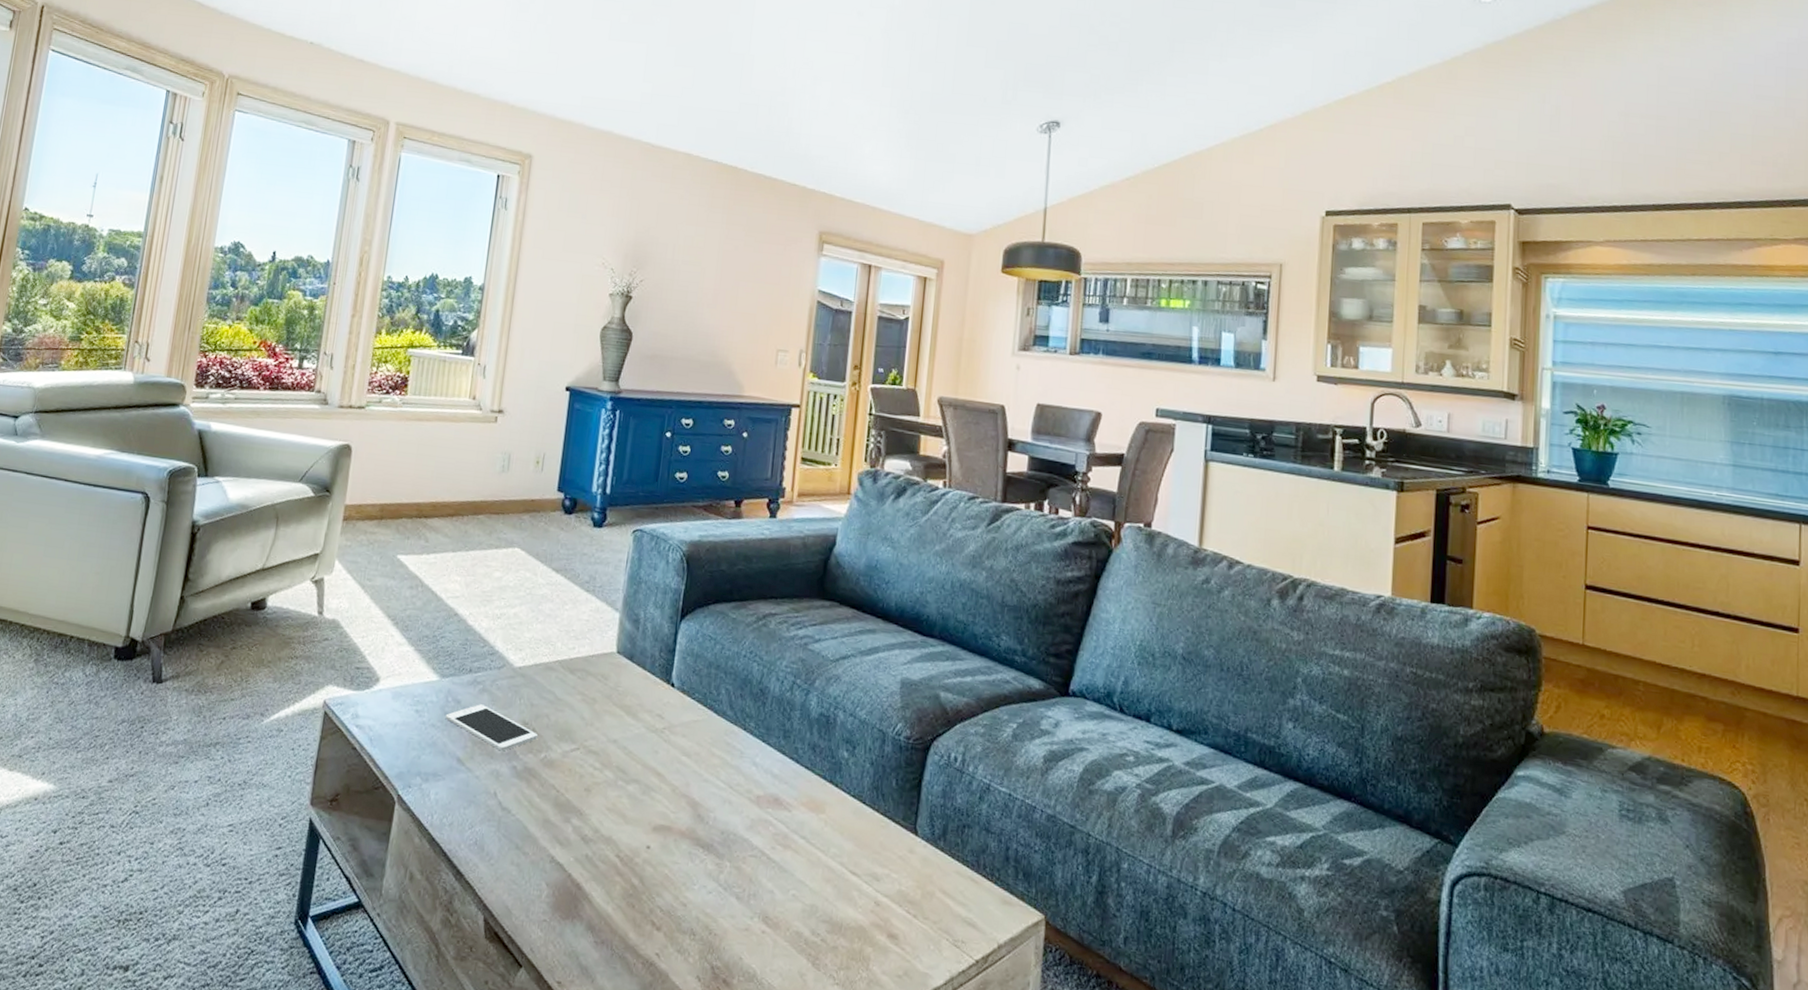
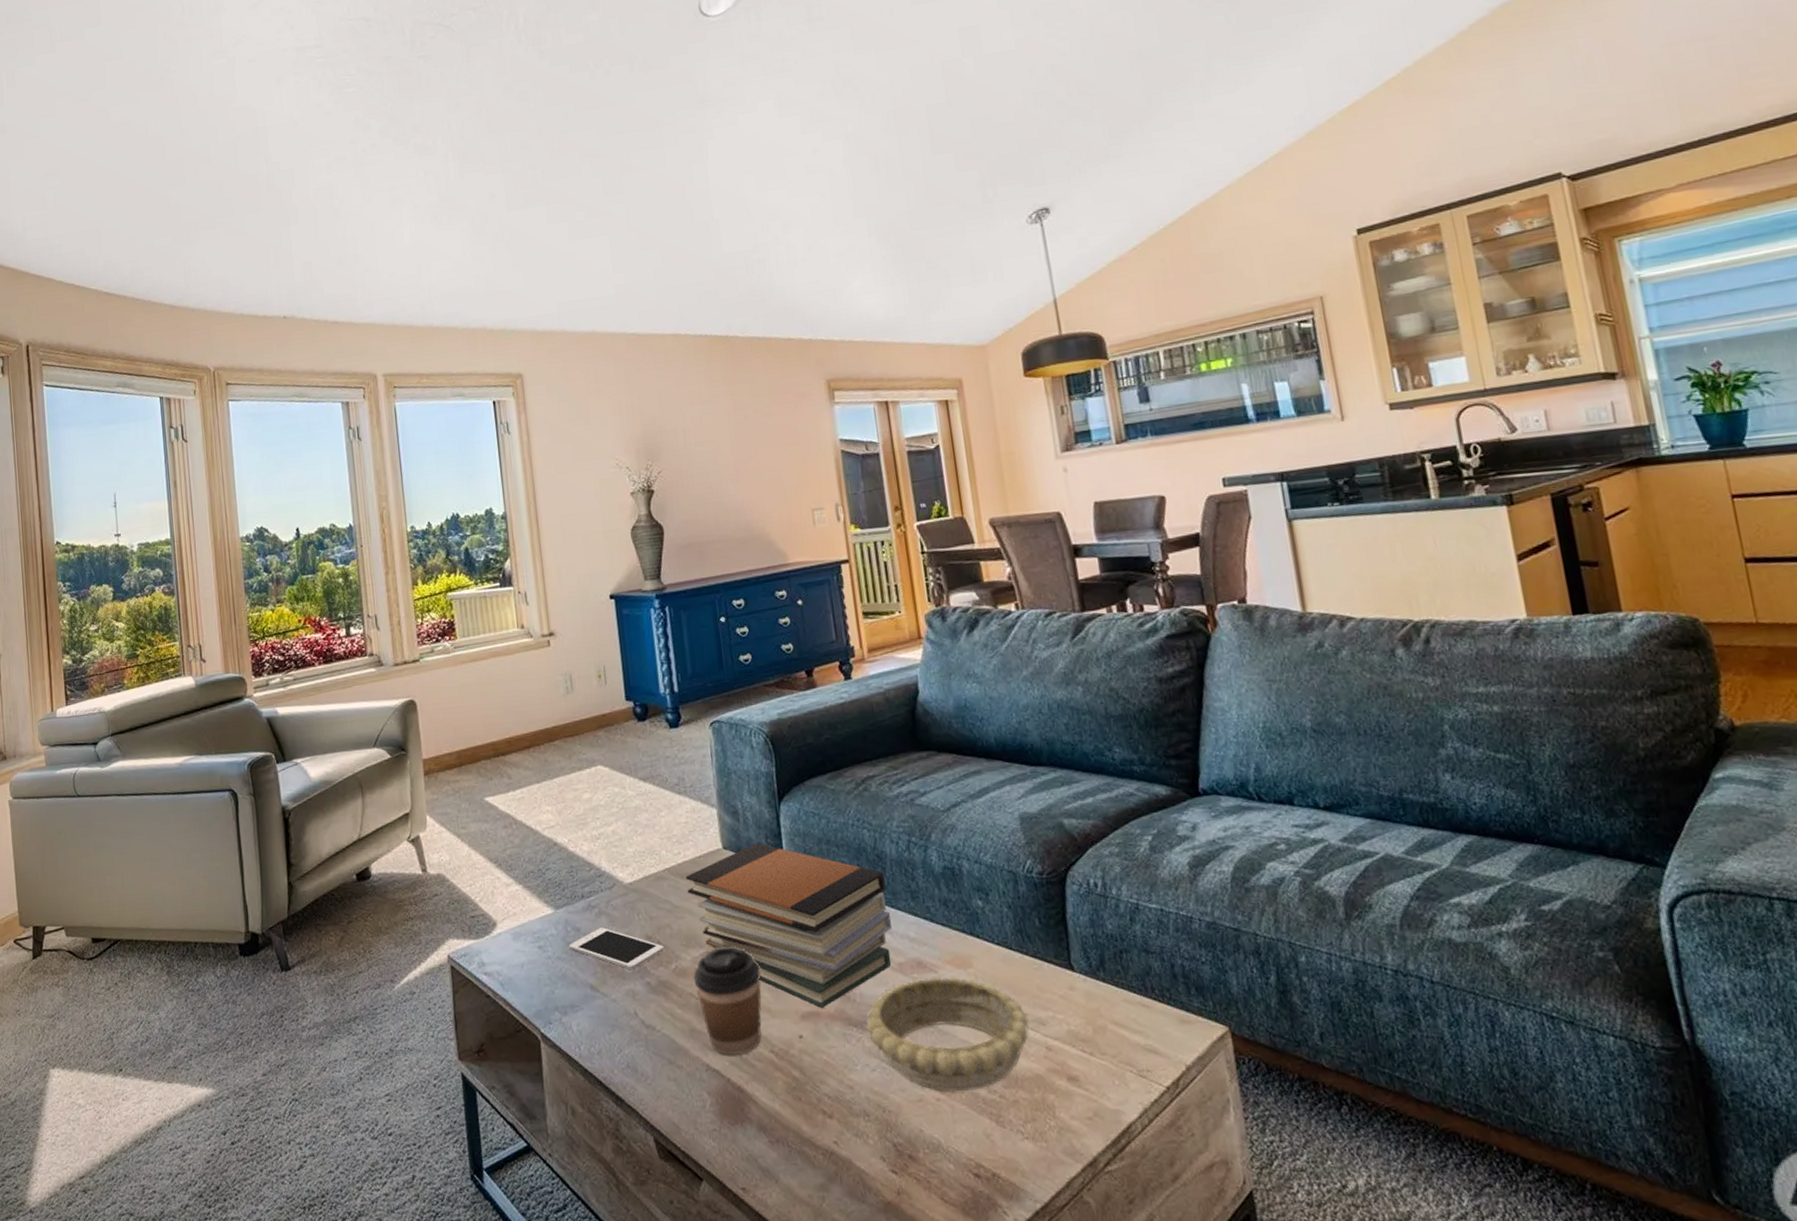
coffee cup: none [558,746,626,853] -> present [693,946,762,1055]
book stack: none [573,654,764,824] -> present [685,843,893,1008]
decorative bowl: none [712,813,865,930] -> present [866,976,1029,1092]

